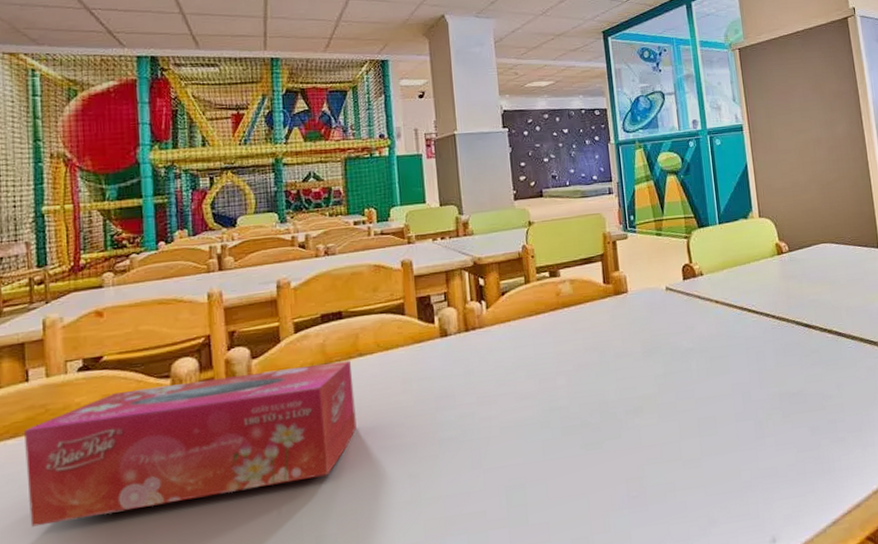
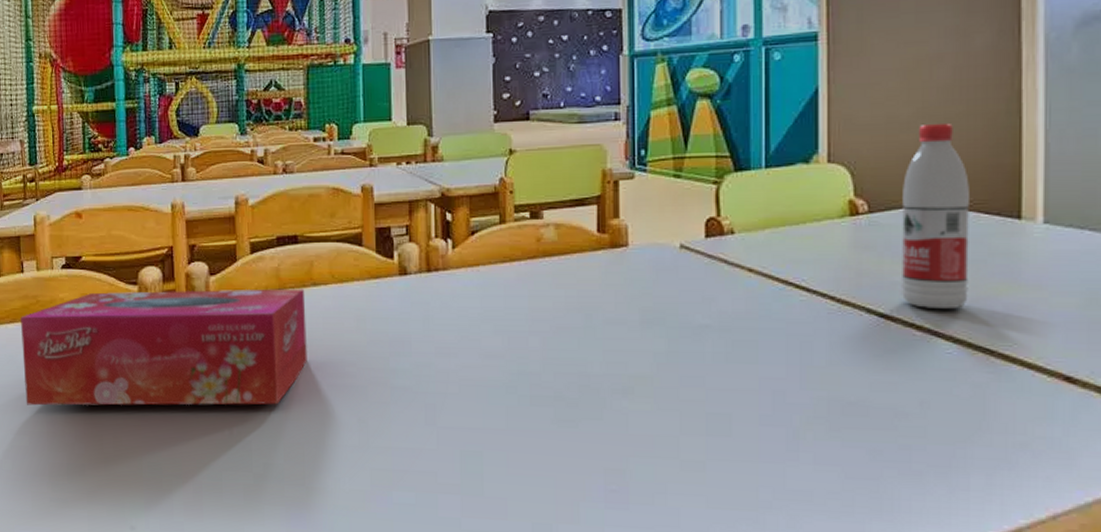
water bottle: none [807,185,856,317] -> present [902,122,969,308]

